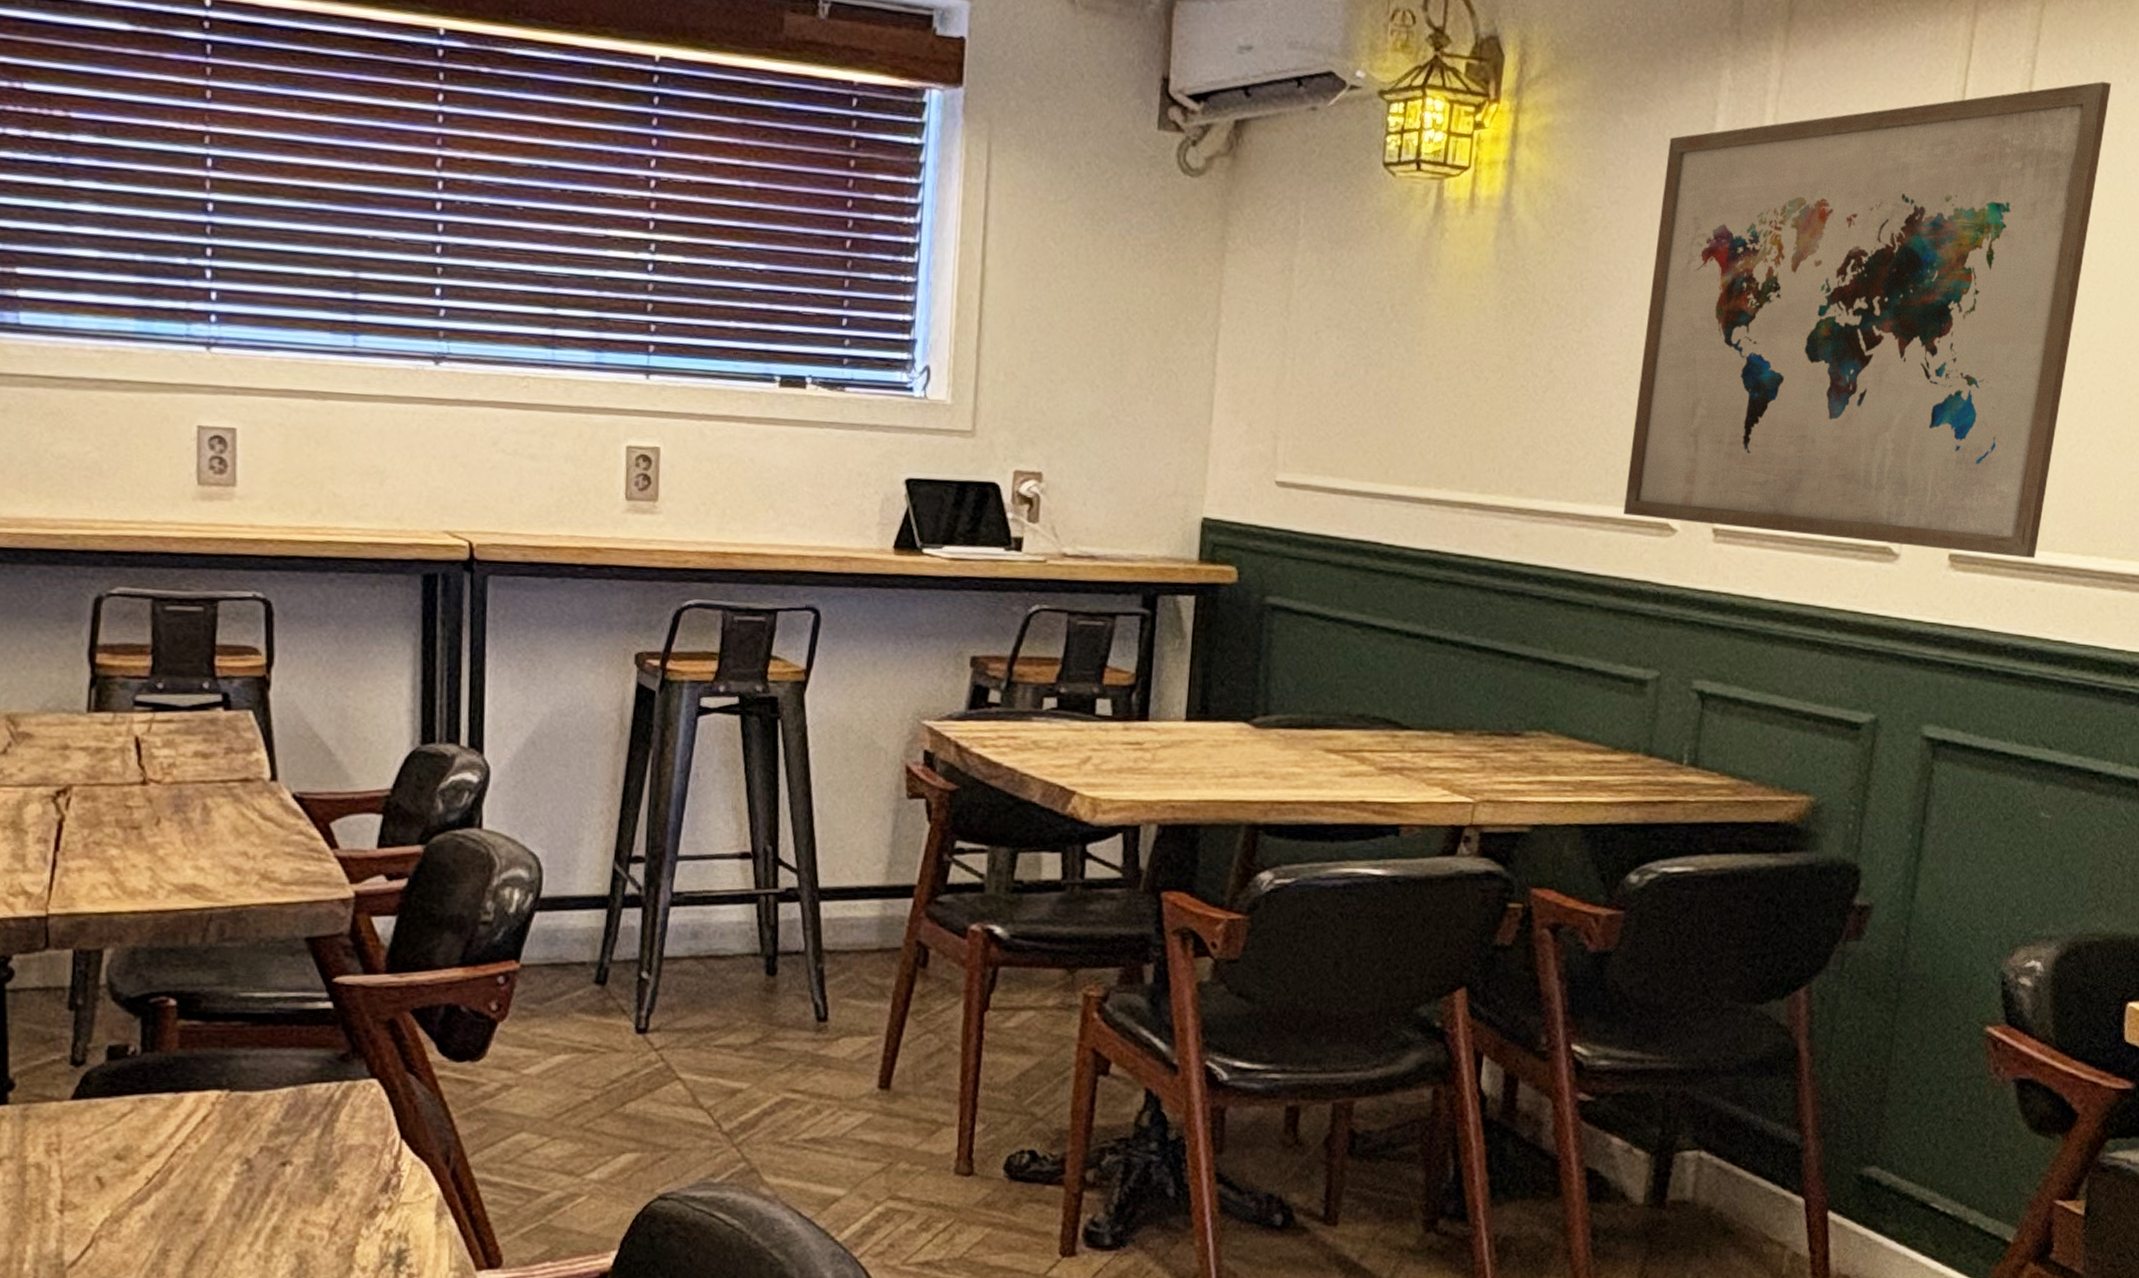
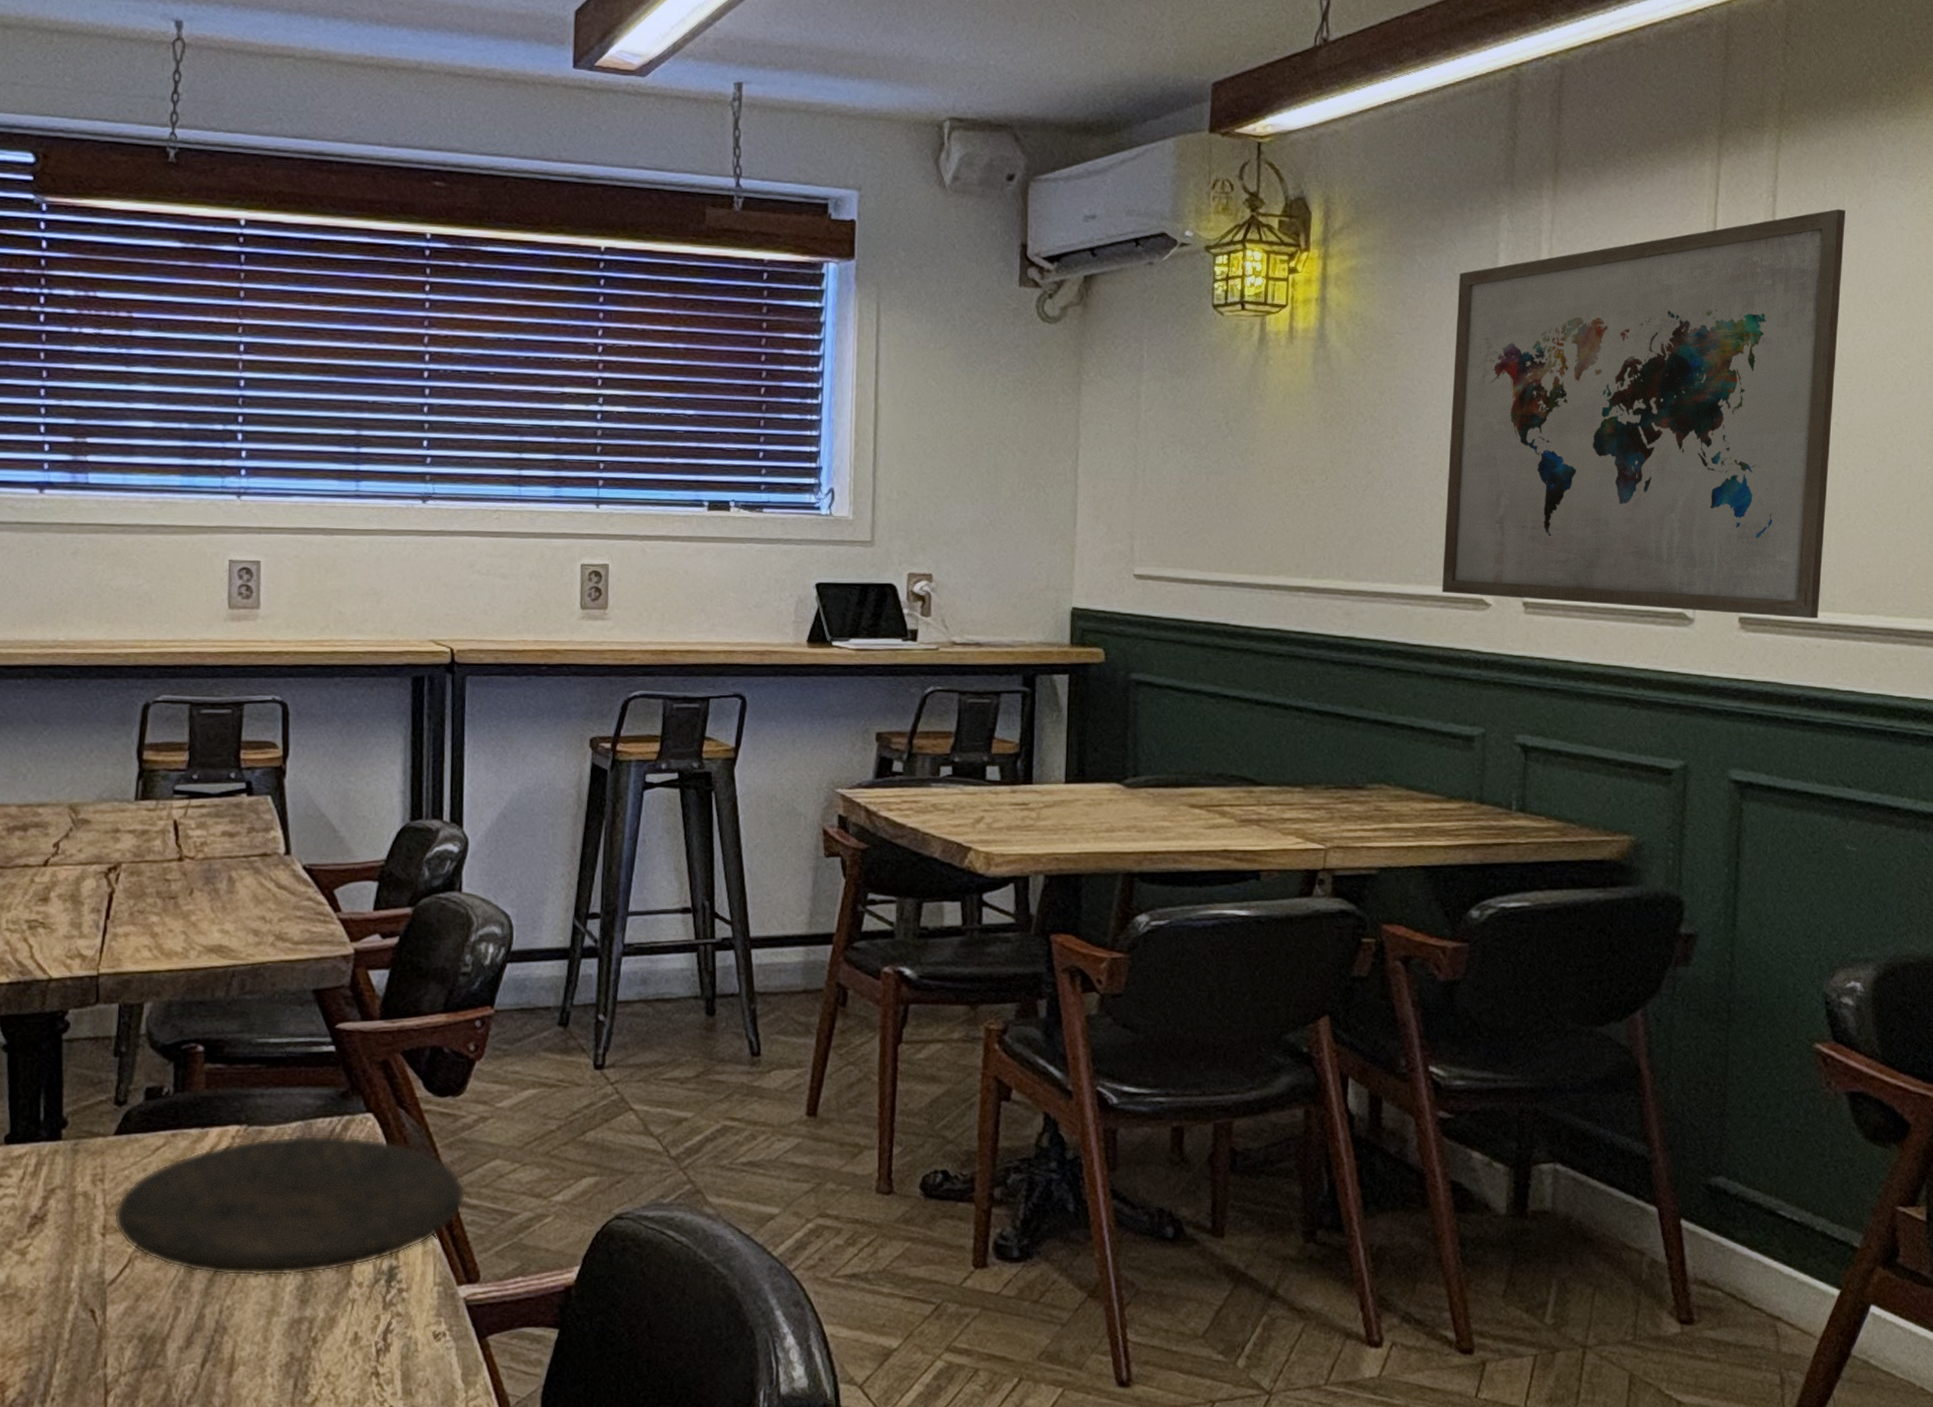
plate: none [72,1102,486,1259] -> present [113,1135,465,1276]

